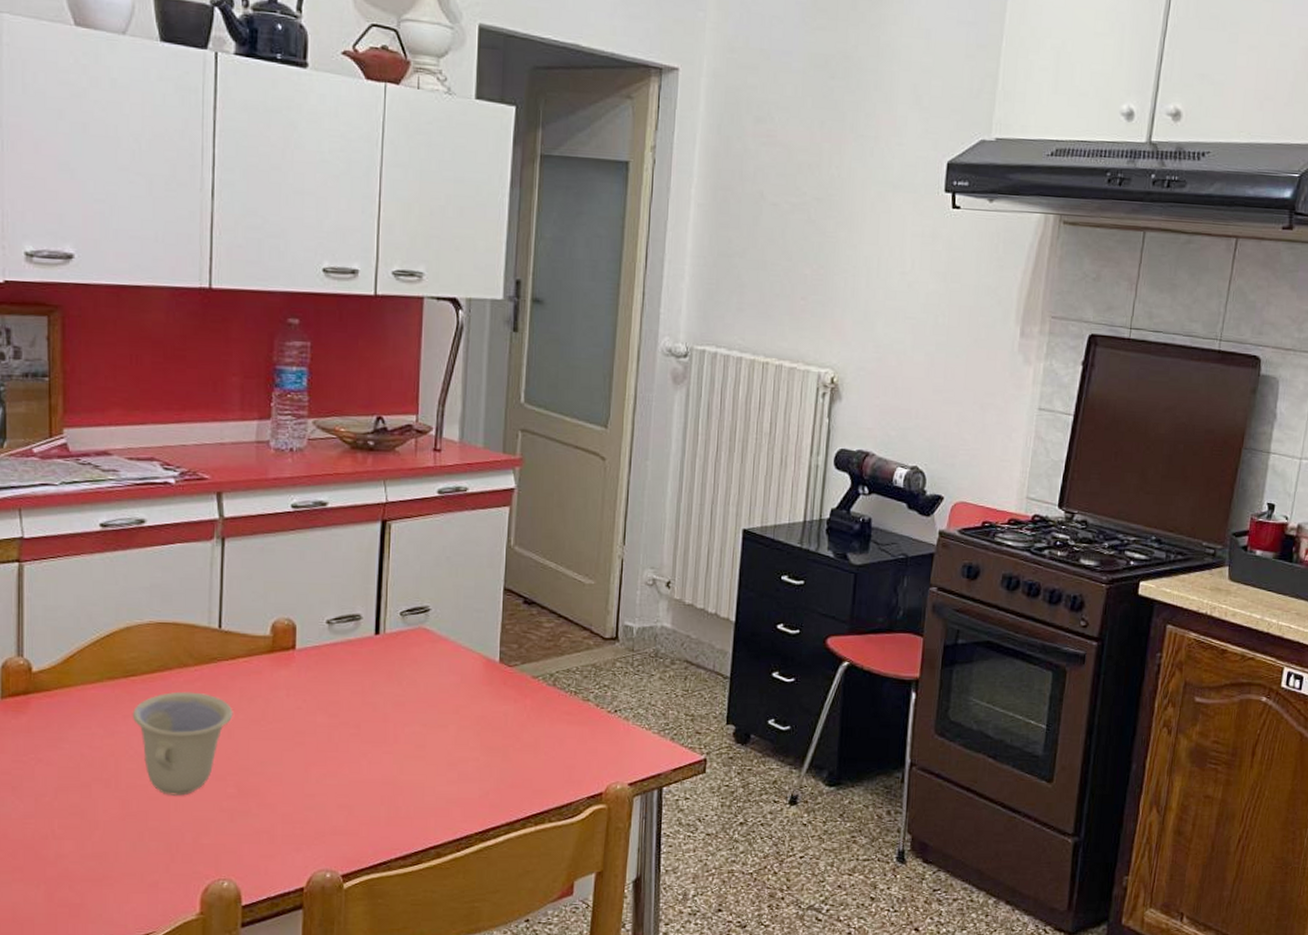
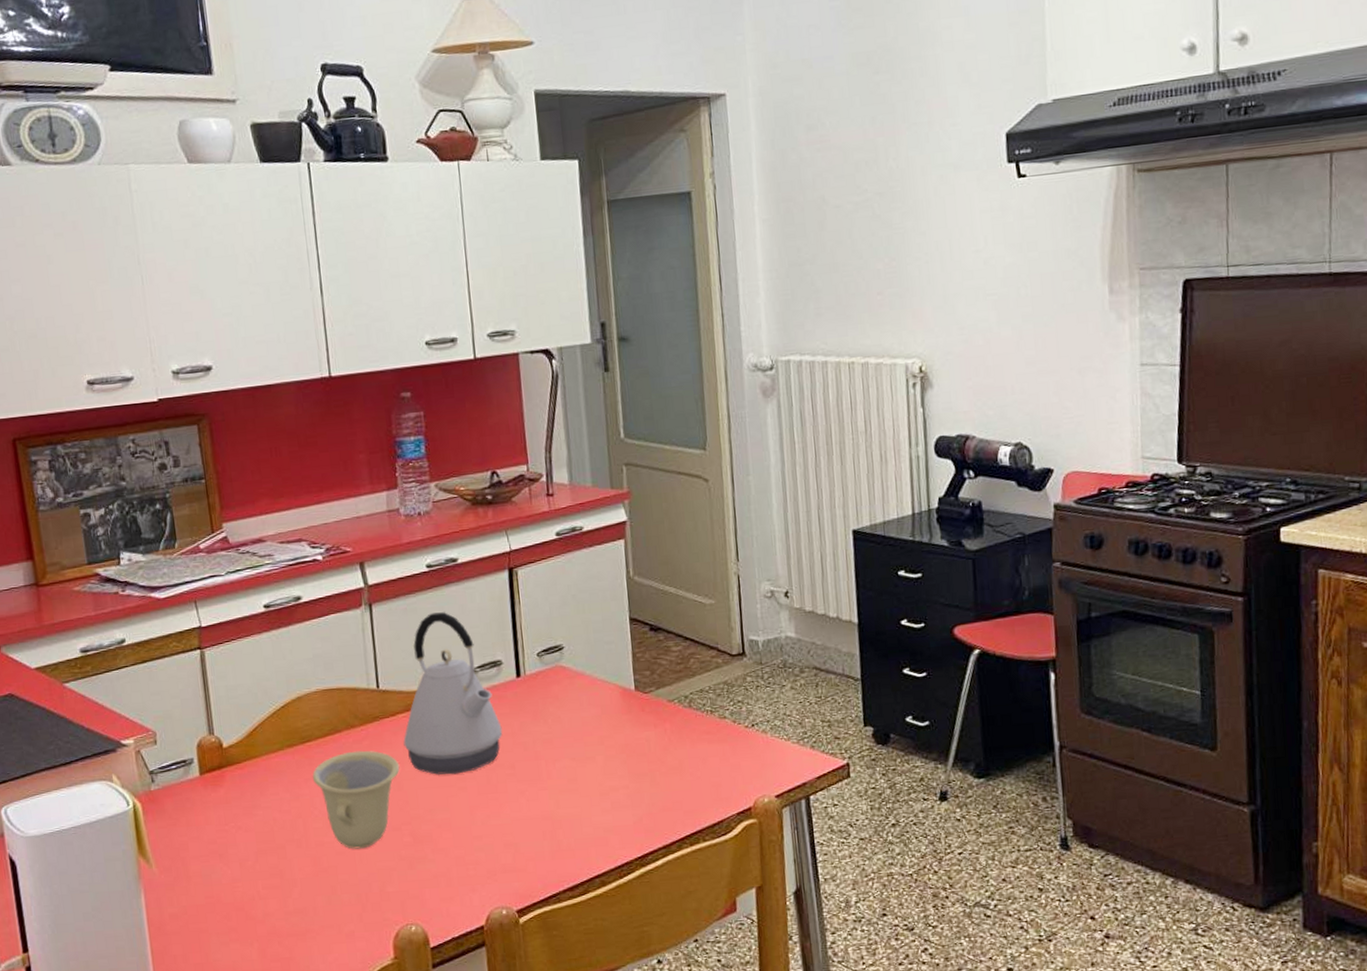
kettle: none [241,556,352,728] -> present [403,612,503,775]

